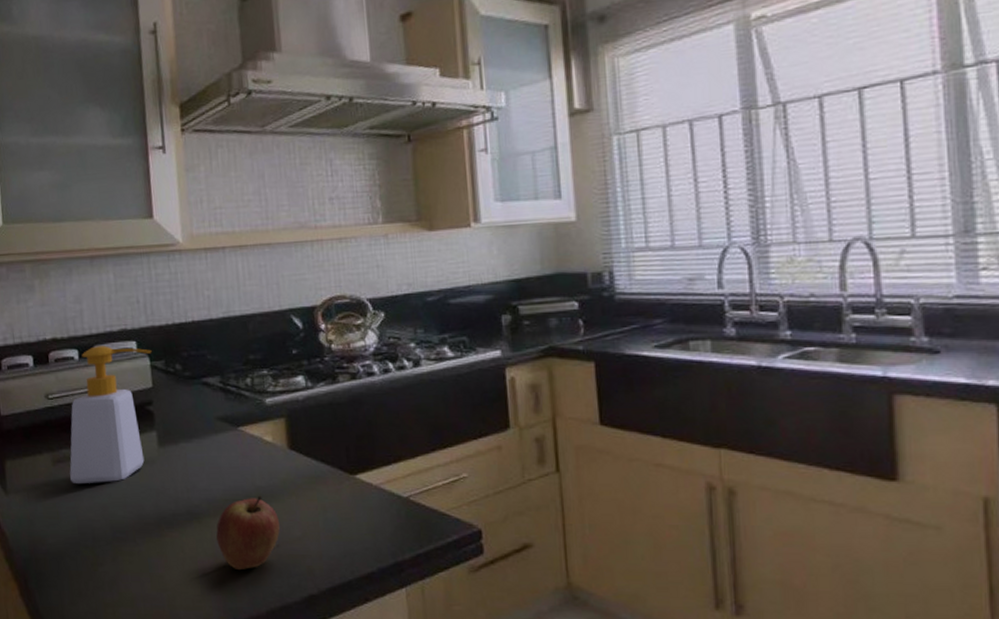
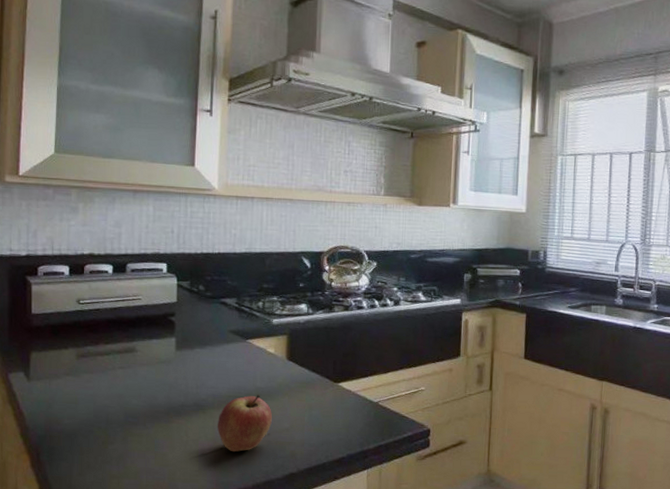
soap bottle: present [69,346,152,485] -> none [92,264,180,377]

